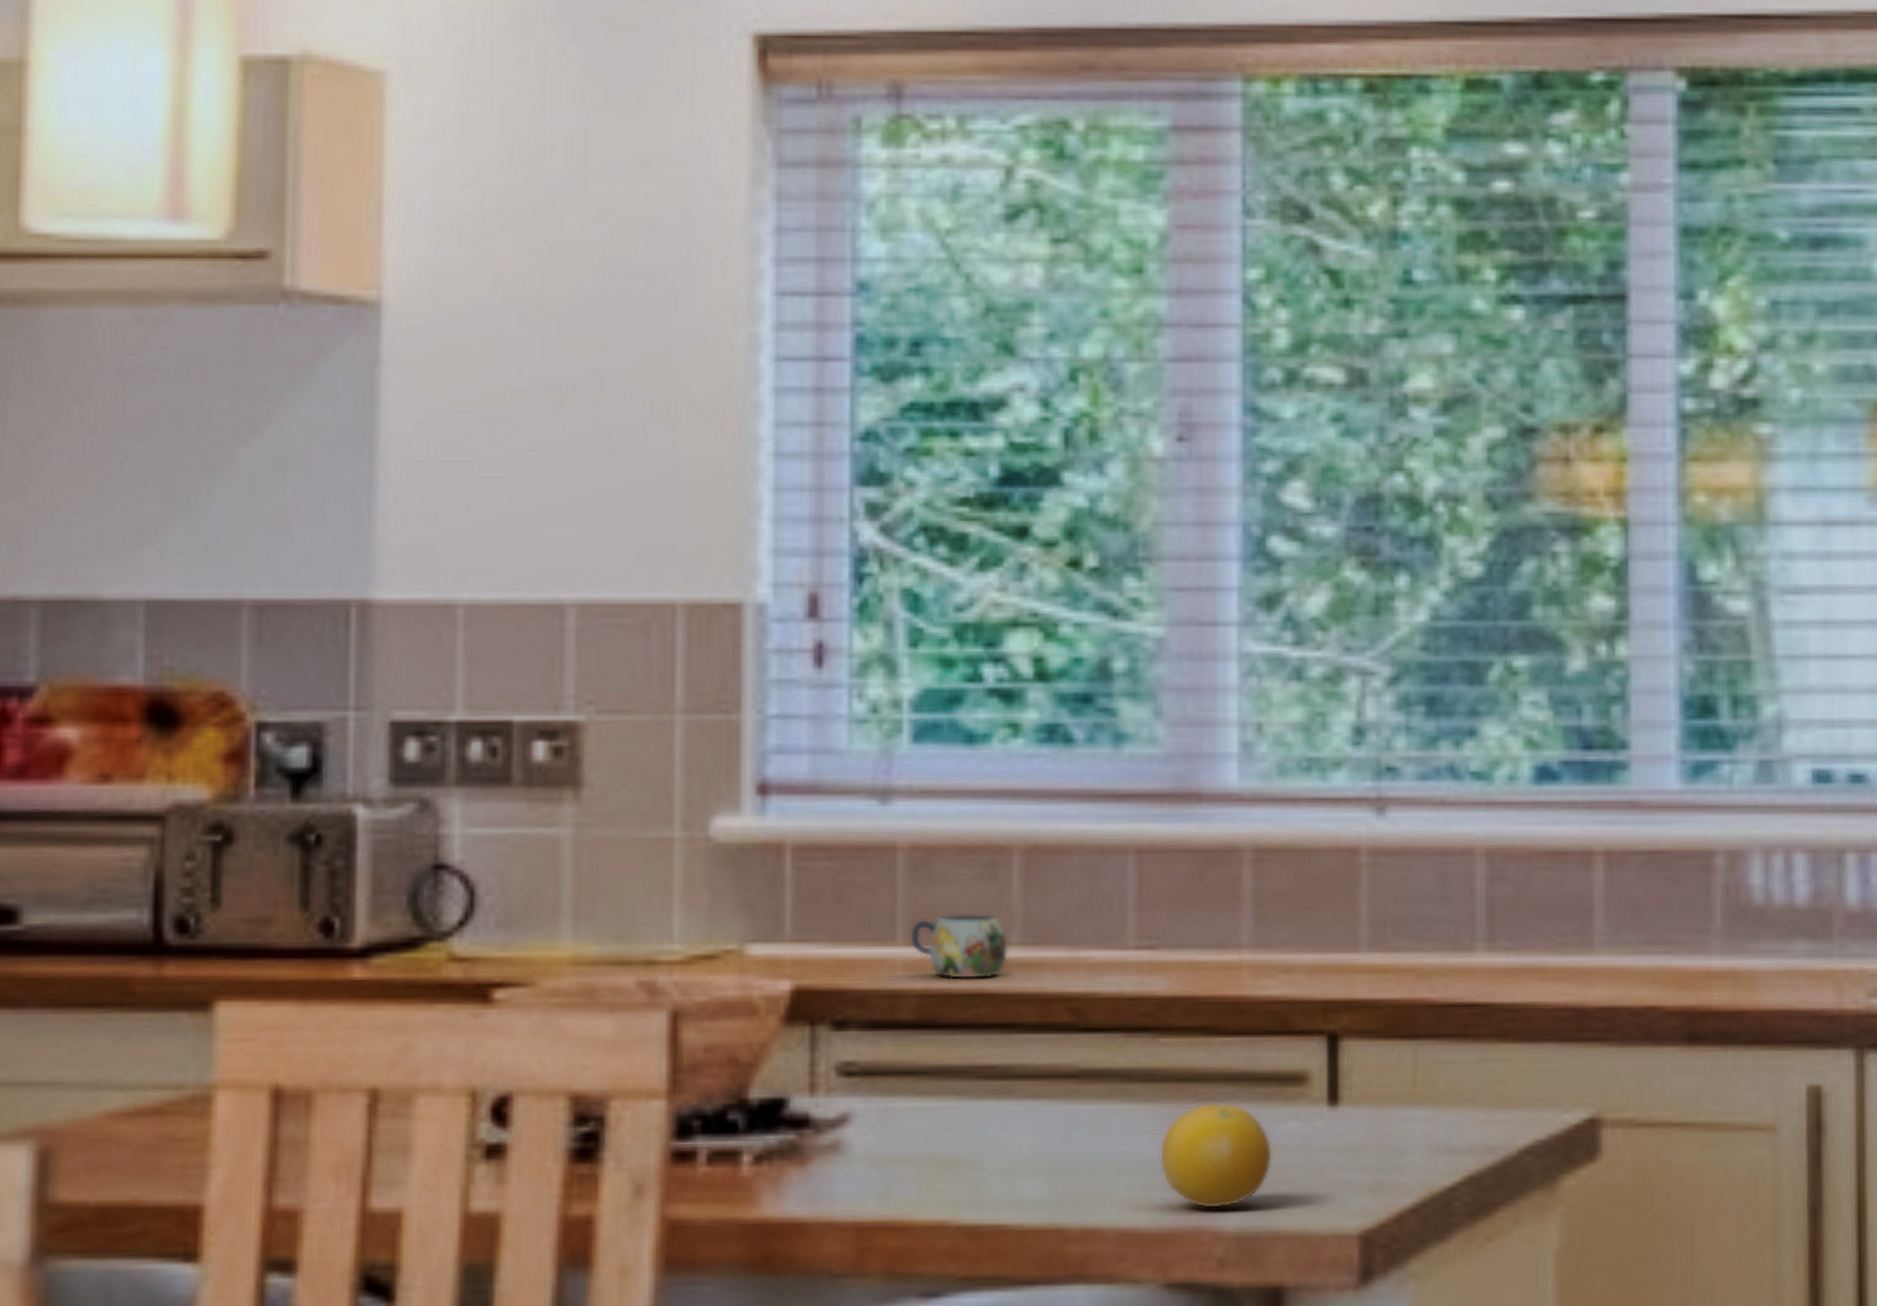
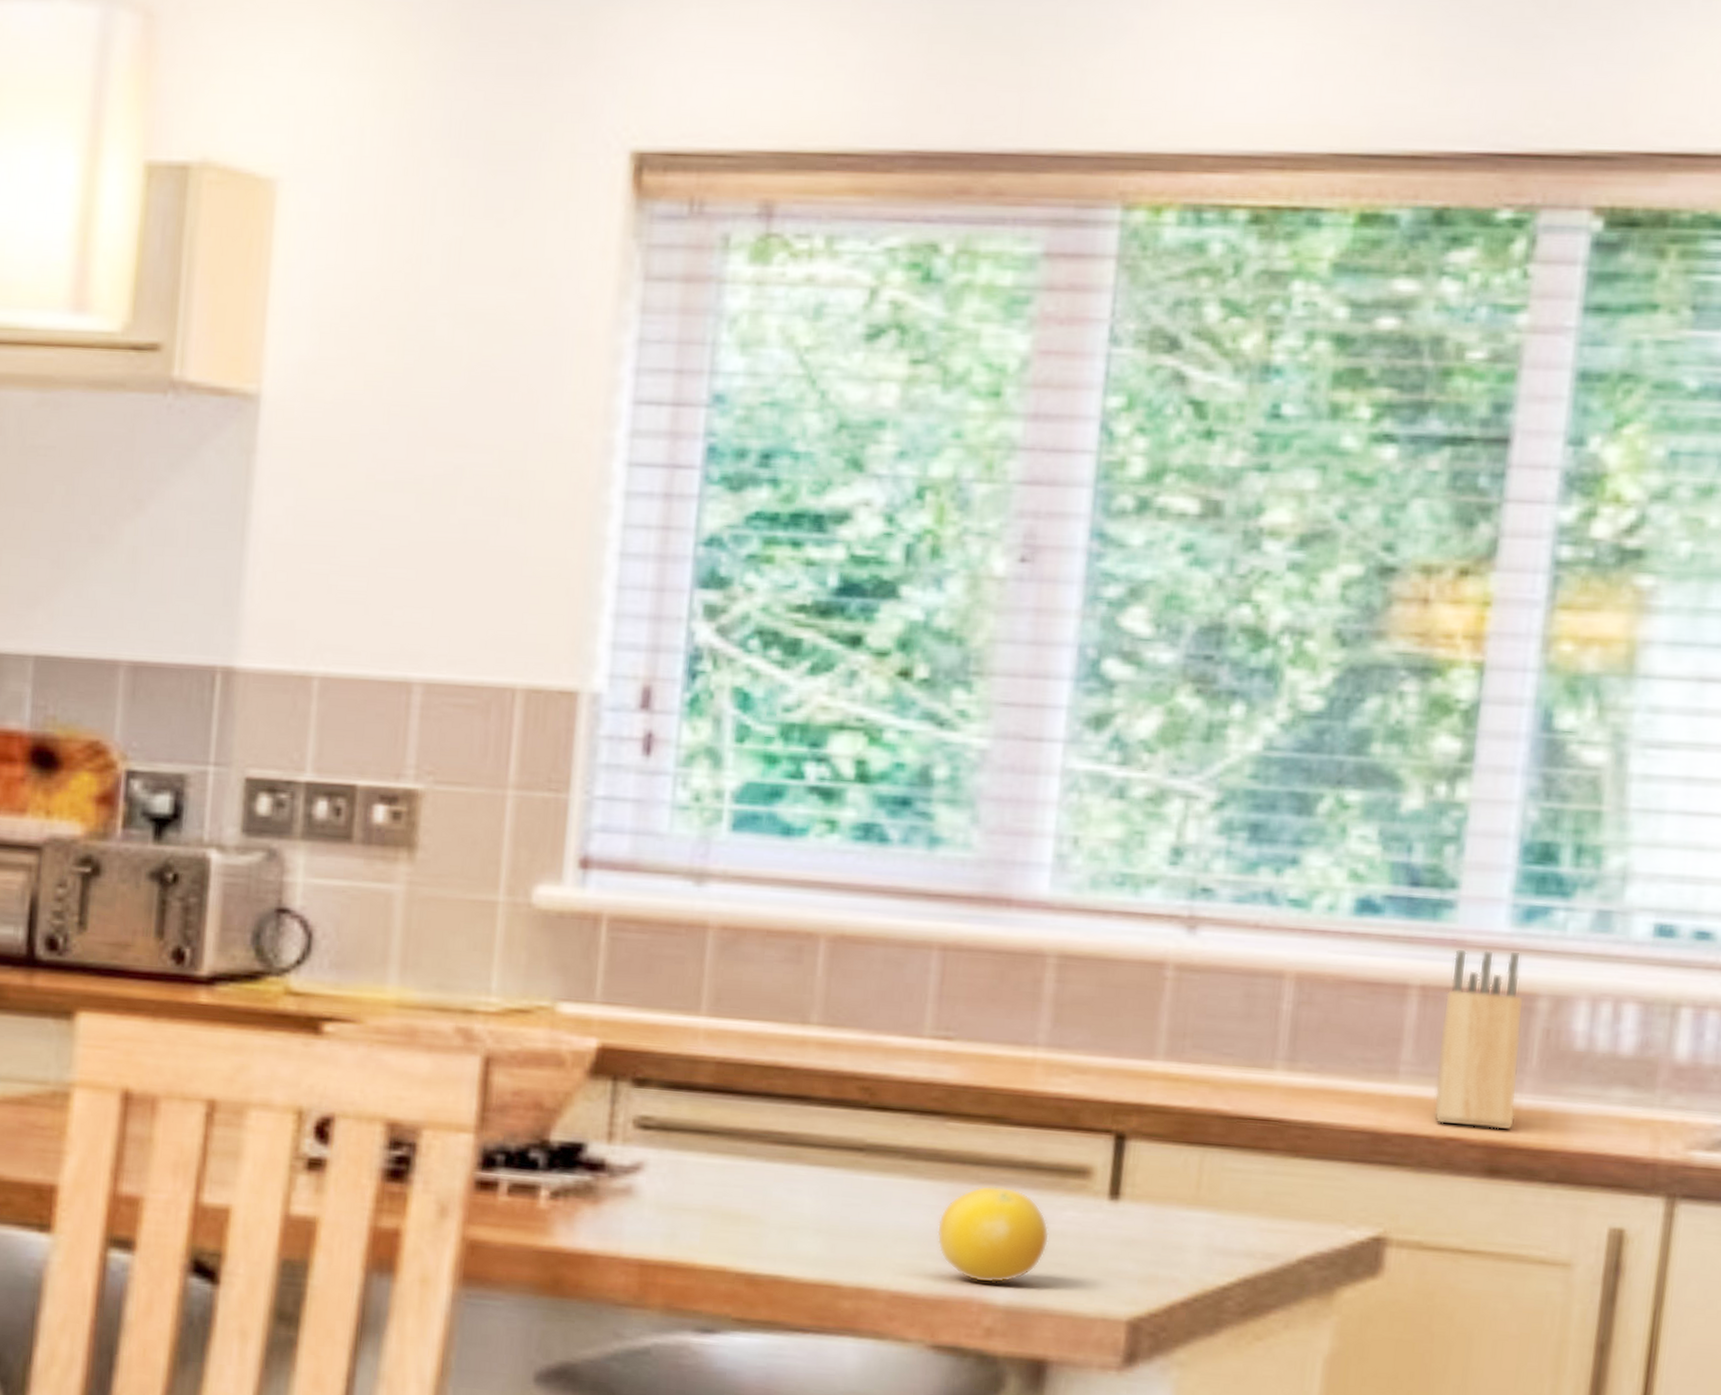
mug: present [910,913,1009,980] -> none [713,991,808,1054]
knife block: none [1627,807,1707,994] -> present [1432,949,1524,1129]

